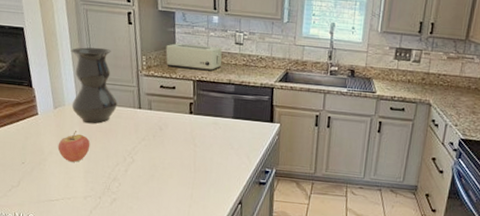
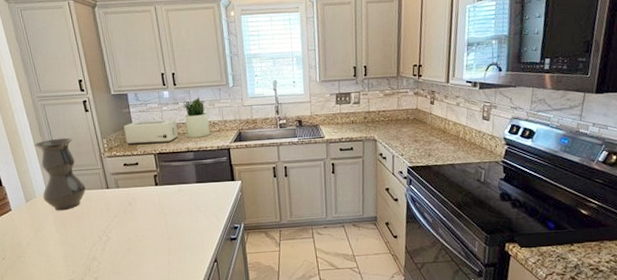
fruit: present [57,131,91,162] -> none [34,220,66,250]
planter: none [228,28,258,72] -> present [182,97,213,139]

